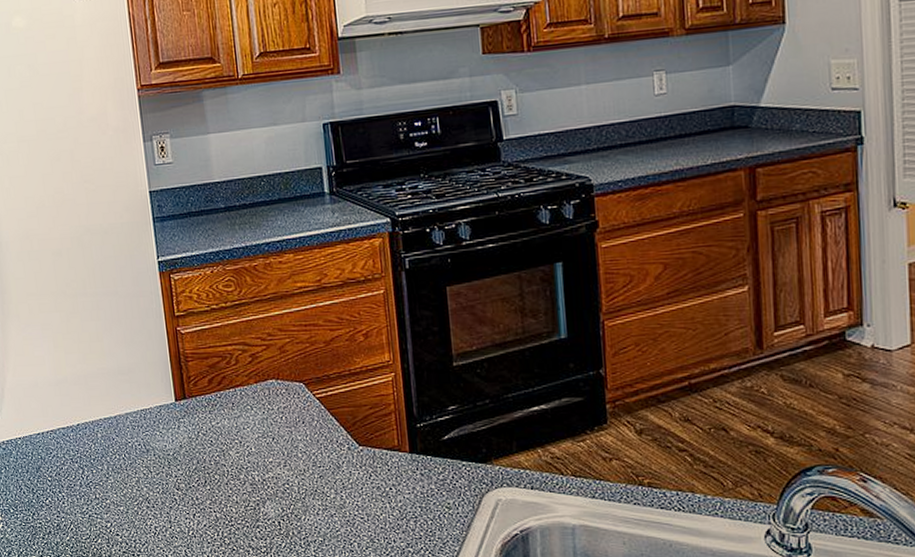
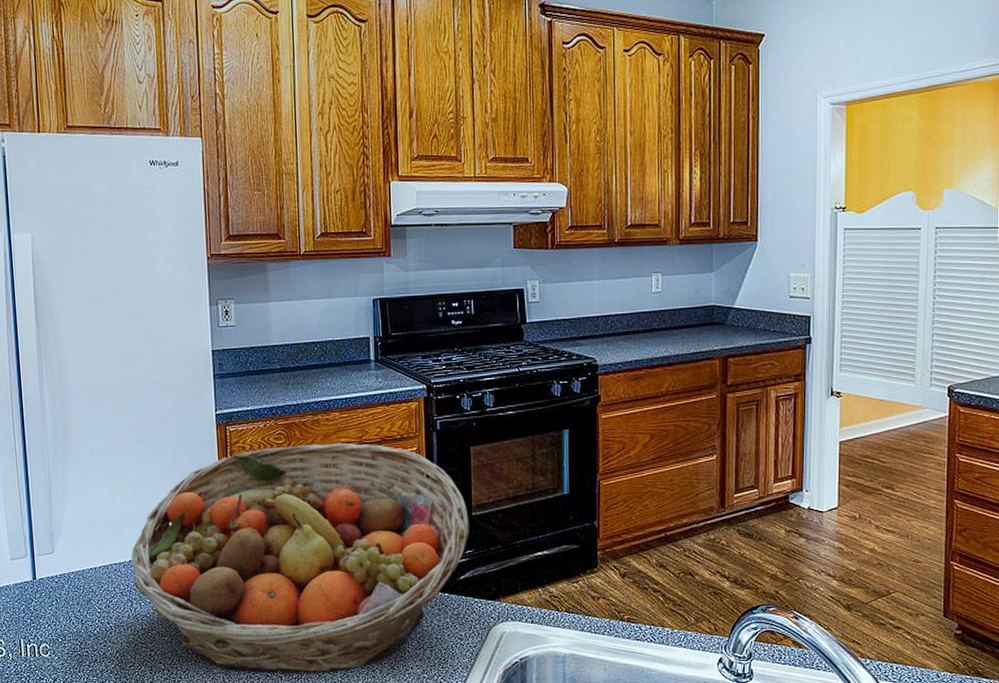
fruit basket: none [79,287,451,548] -> present [131,442,469,674]

